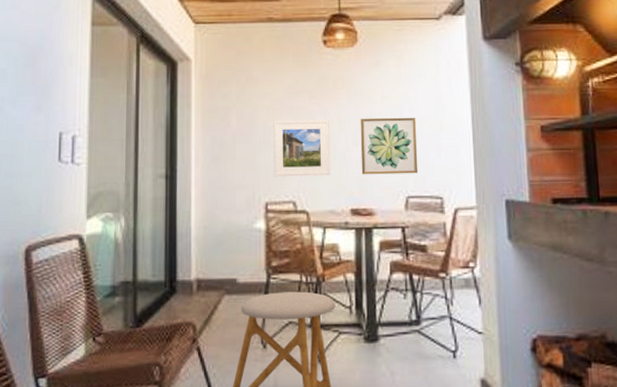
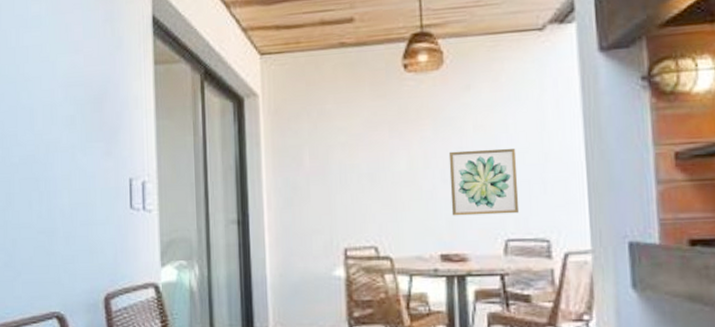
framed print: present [273,120,330,177] -> none [350,155,416,220]

